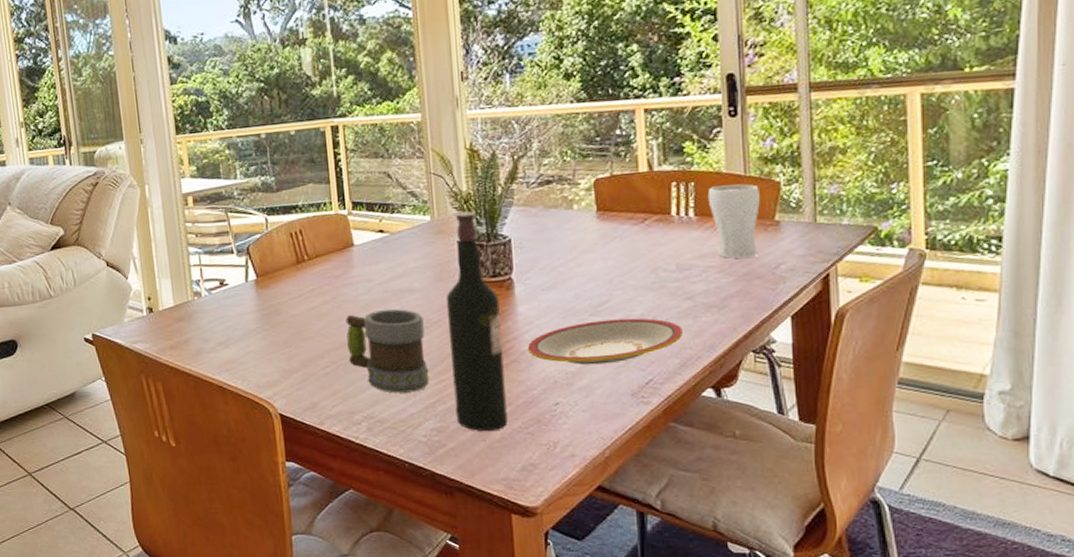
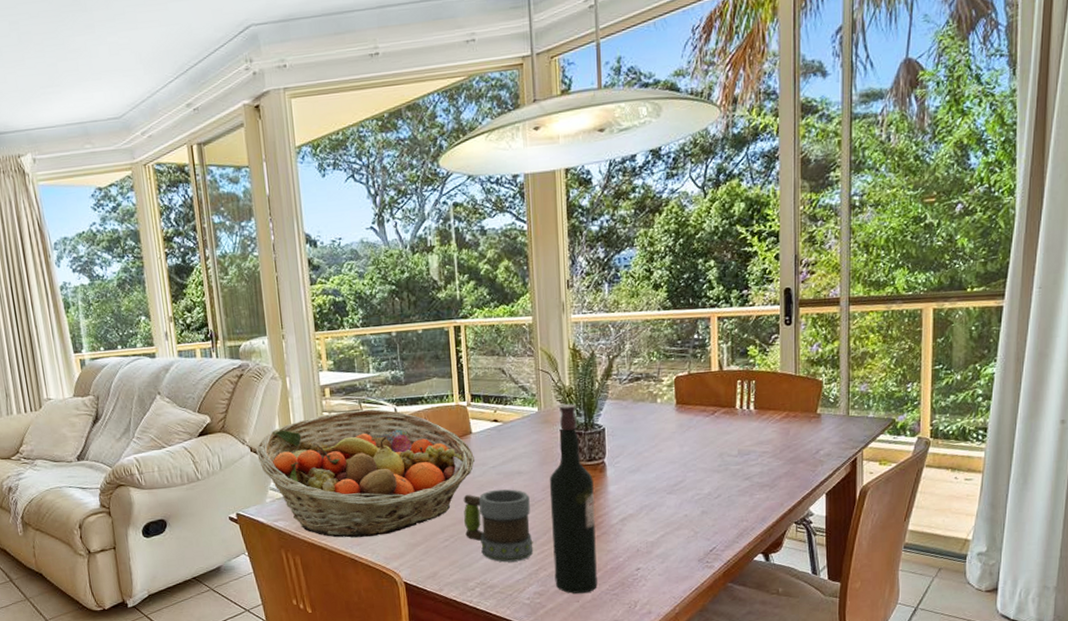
fruit basket: none [113,218,358,363] -> present [256,408,474,538]
plate: present [527,318,683,365] -> none [615,495,741,536]
drinking glass: present [707,184,760,258] -> none [765,382,806,445]

